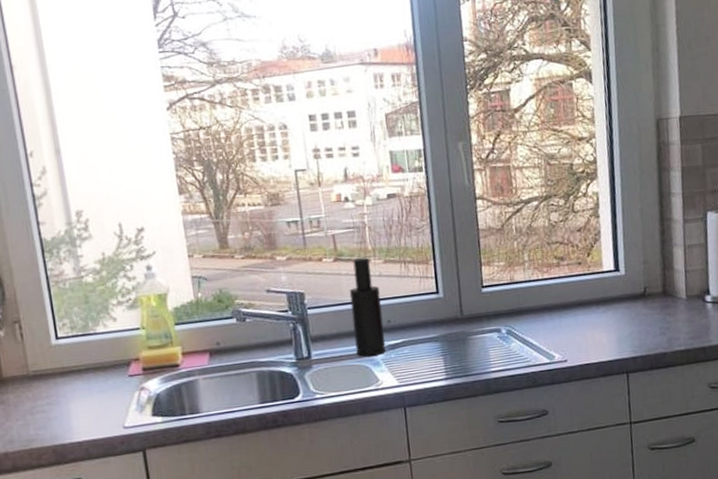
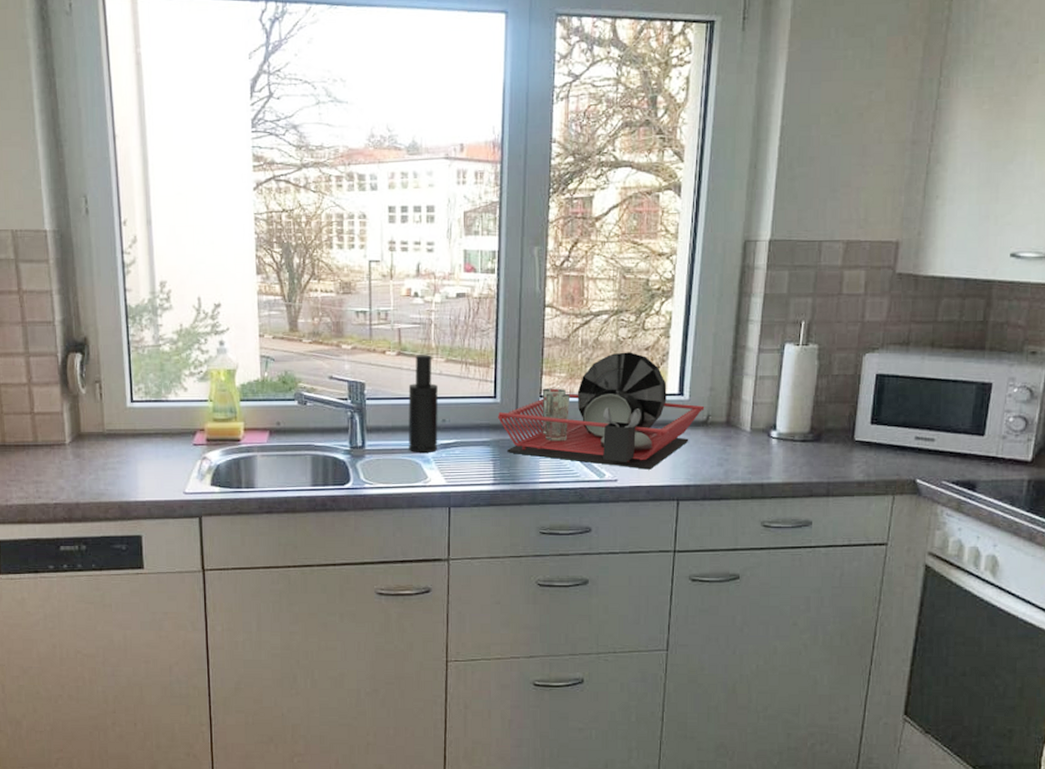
dish rack: none [442,234,641,347] -> present [497,352,705,470]

